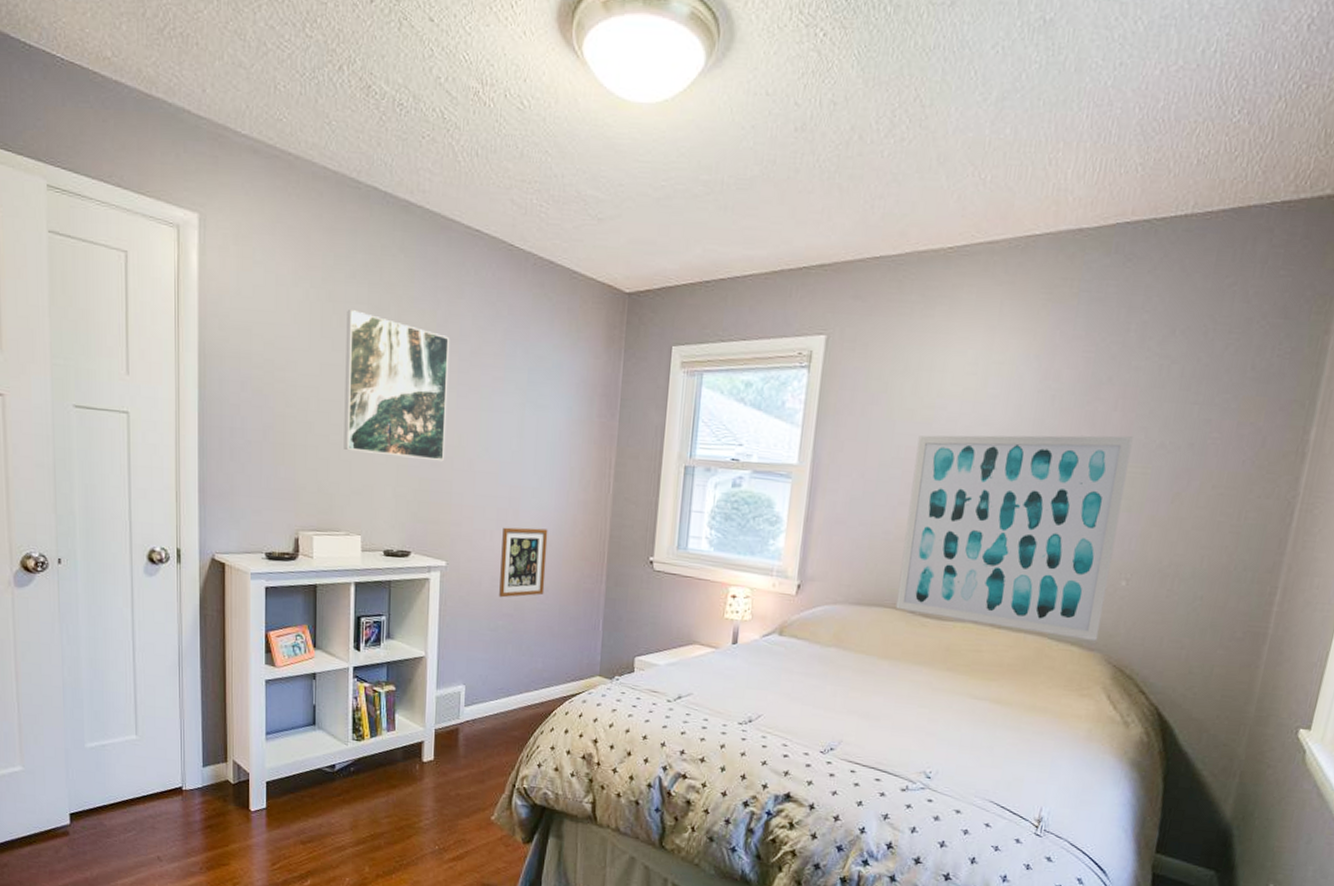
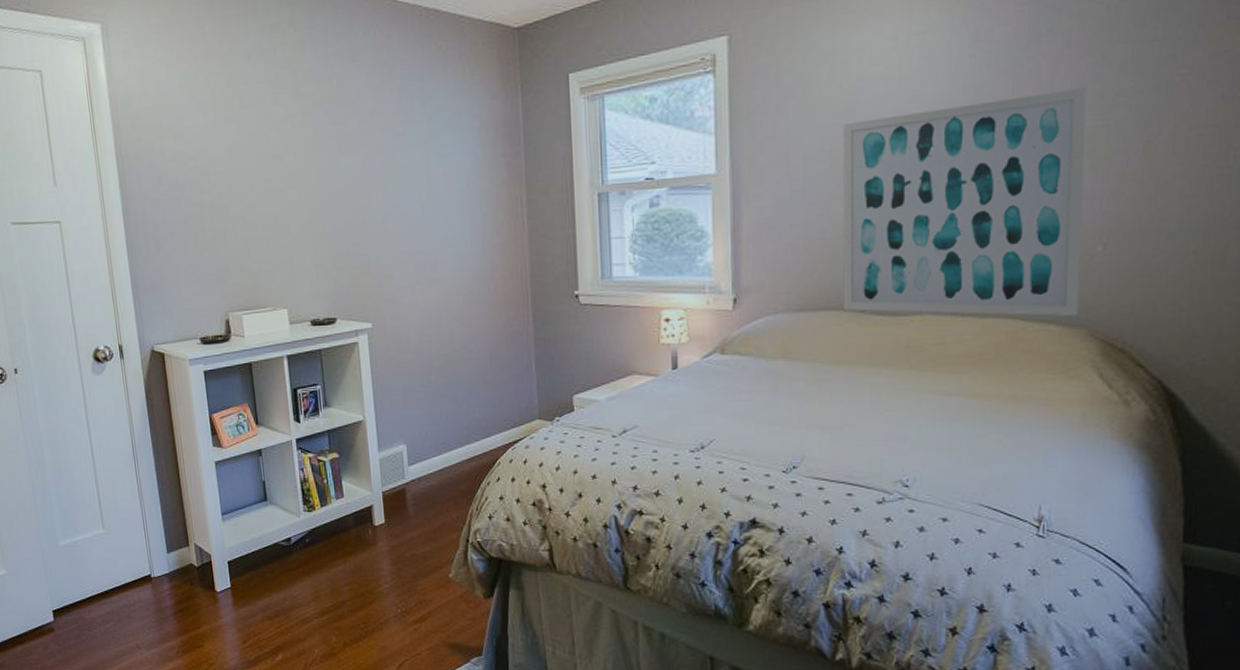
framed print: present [343,310,449,462] -> none [247,90,357,228]
picture frame: present [499,527,548,598] -> none [423,277,473,352]

